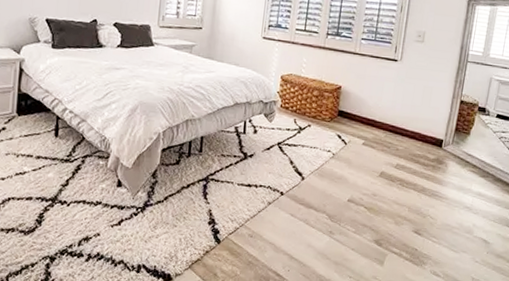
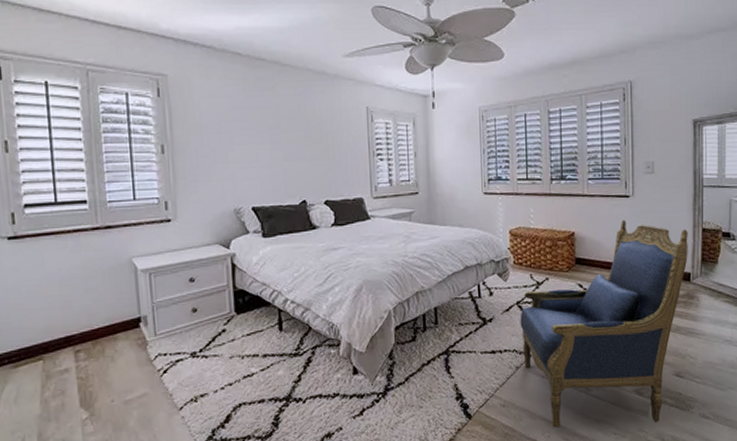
armchair: none [276,81,447,273] -> present [520,219,688,428]

